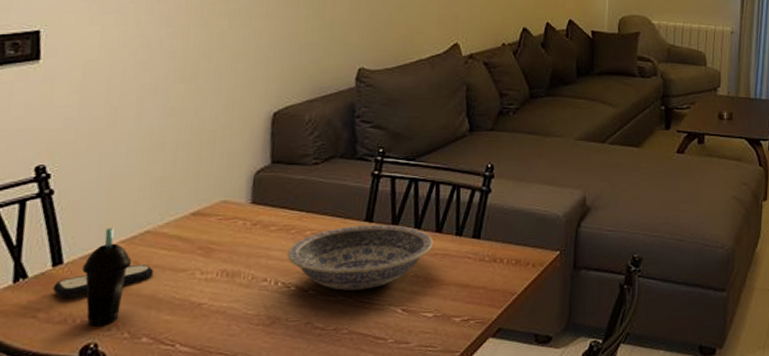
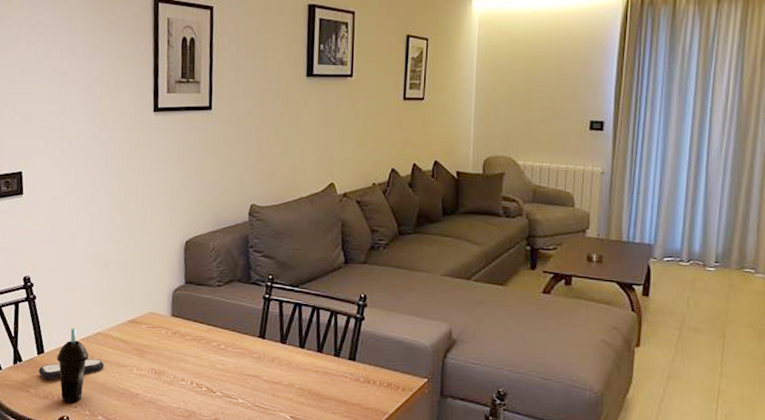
bowl: present [287,224,434,291] -> none [199,340,316,396]

